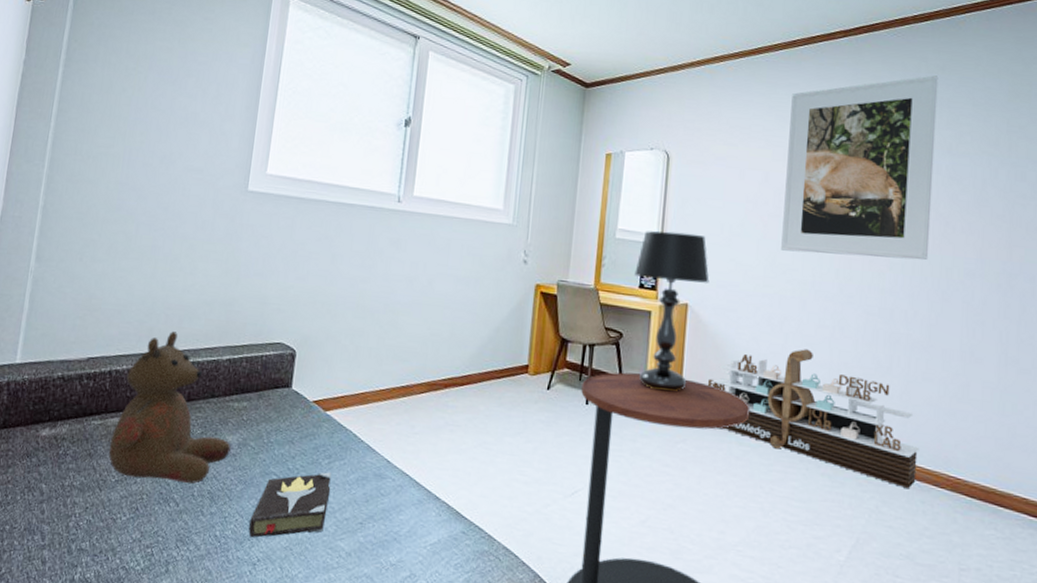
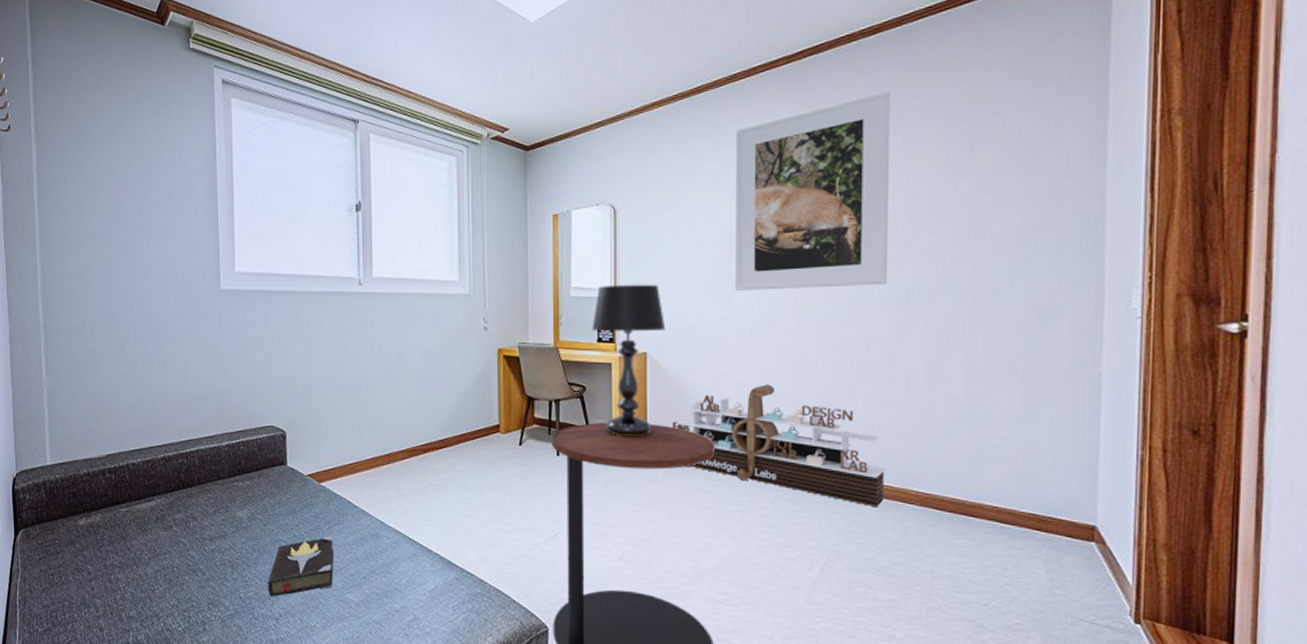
teddy bear: present [109,331,231,484] -> none [138,425,242,555]

